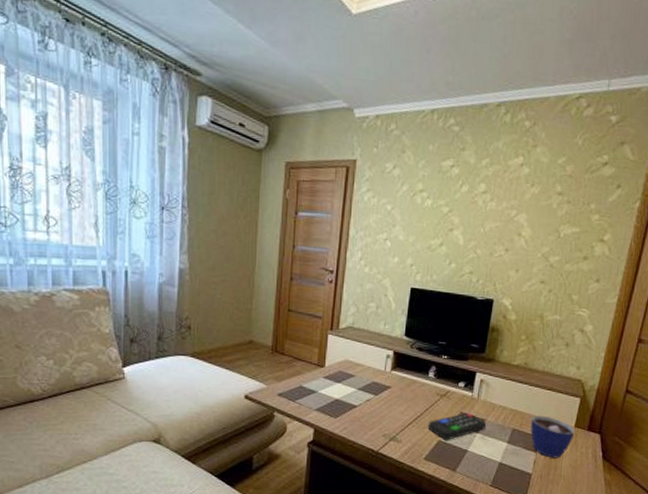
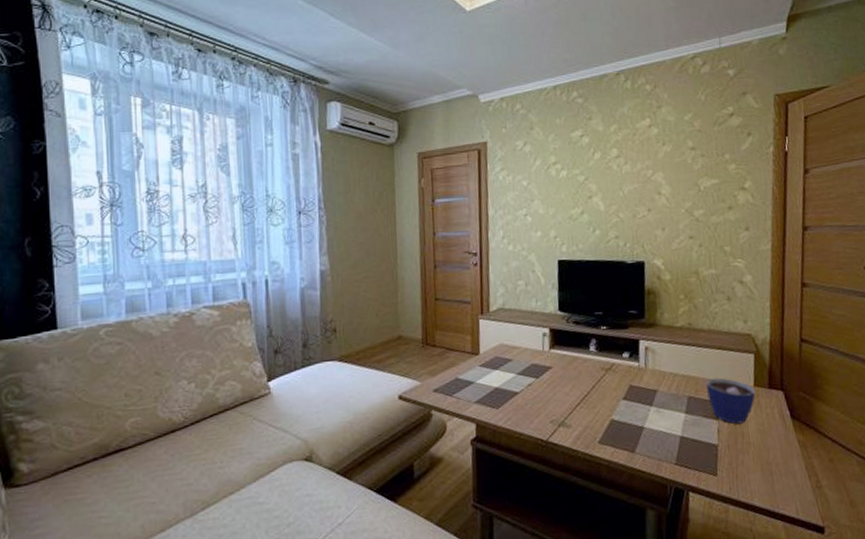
remote control: present [427,413,487,440] -> none [597,385,660,419]

